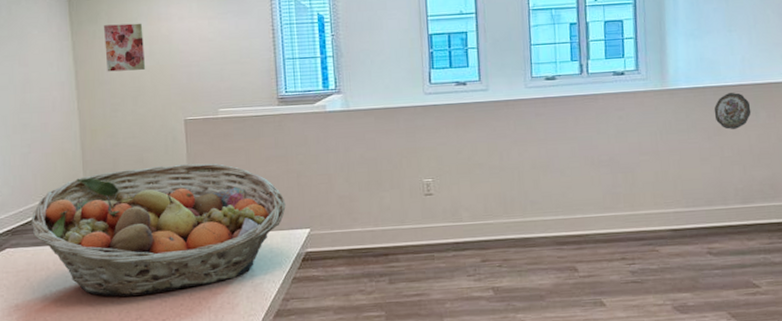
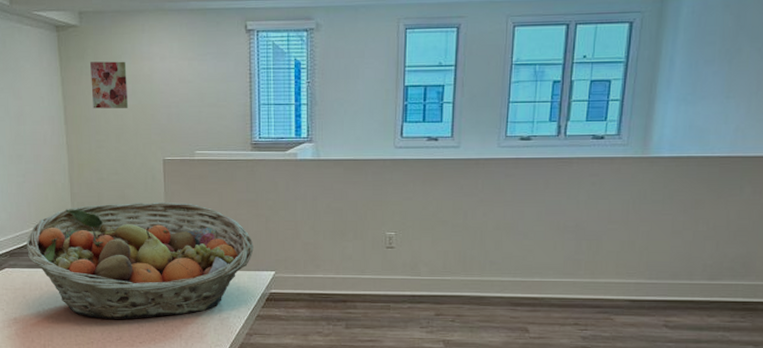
decorative plate: present [714,93,751,130] -> none [694,165,736,203]

